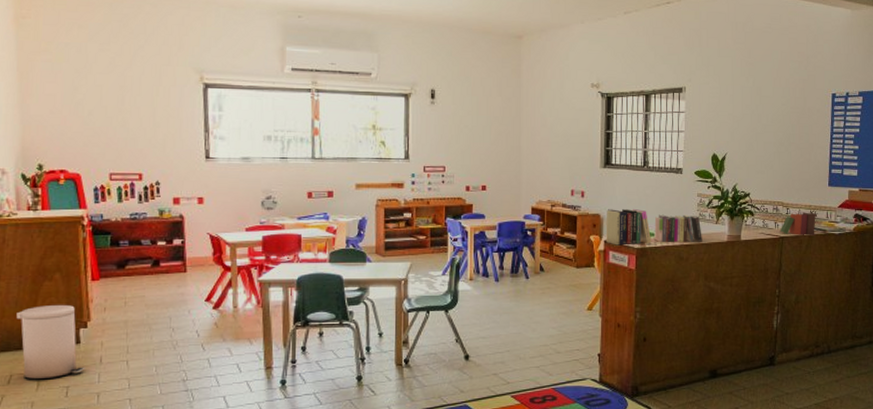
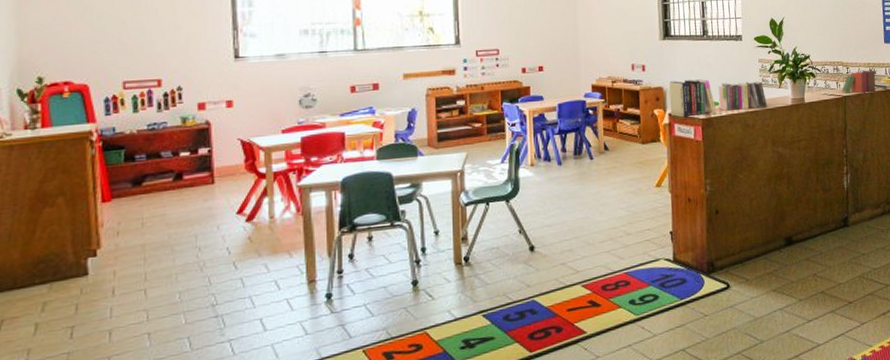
pedal bin: present [16,304,85,381] -> none [9,232,94,324]

